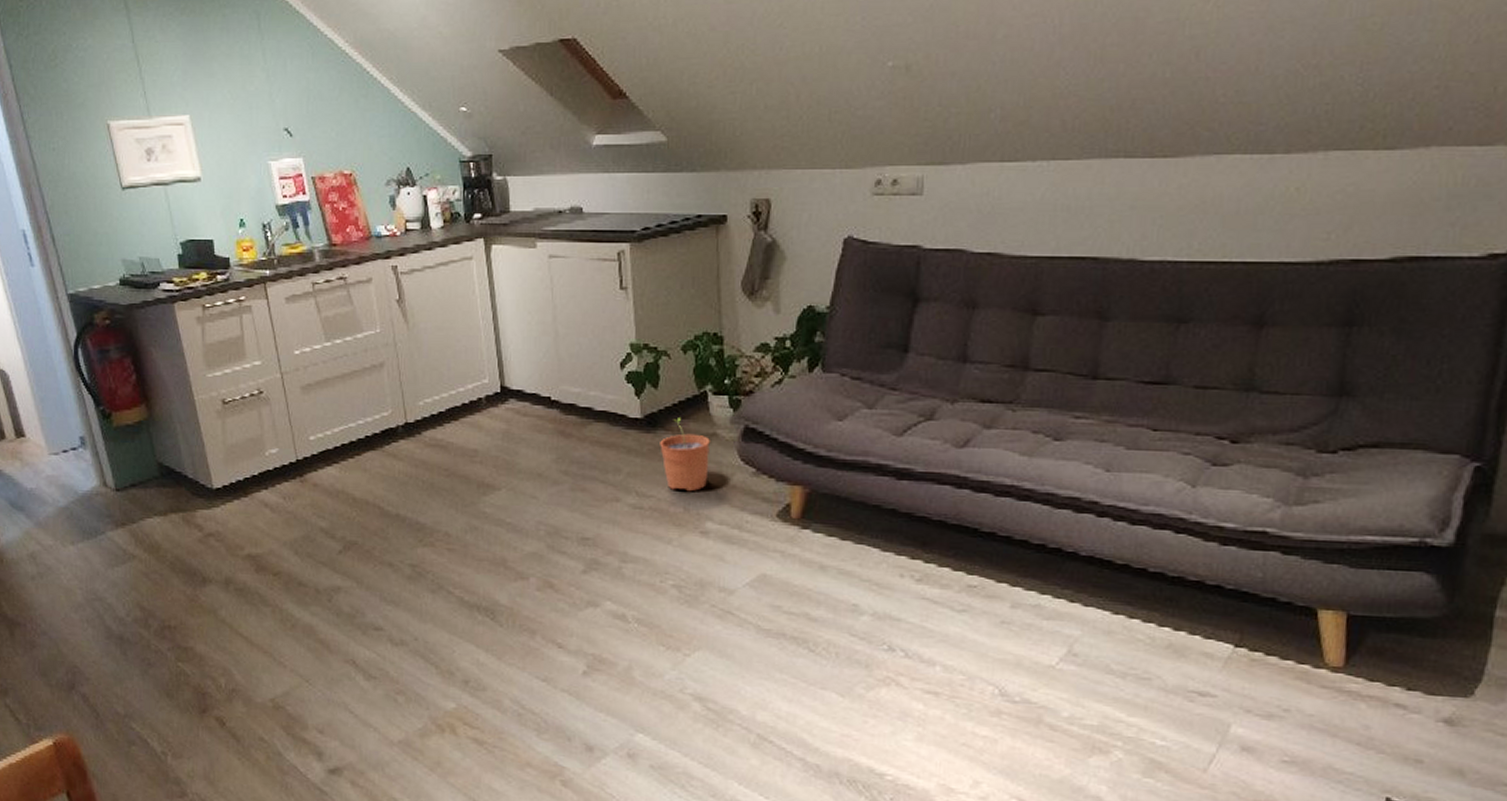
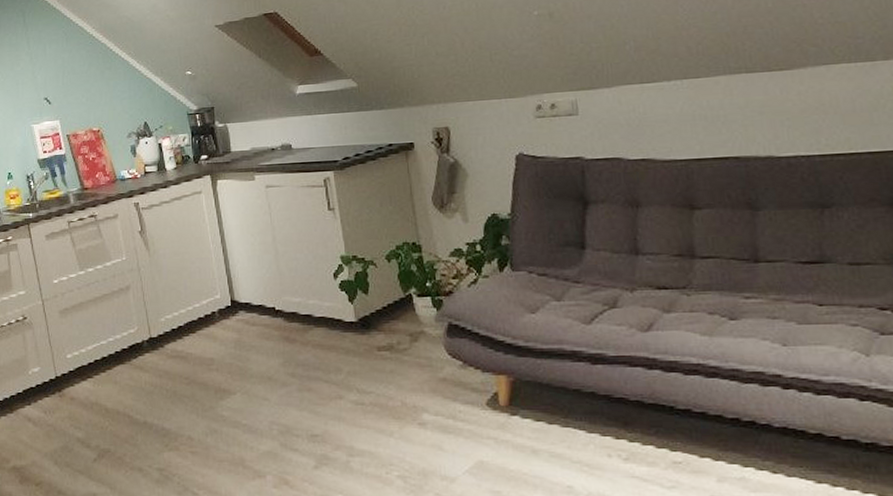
plant pot: present [660,418,710,492] -> none [374,319,420,387]

